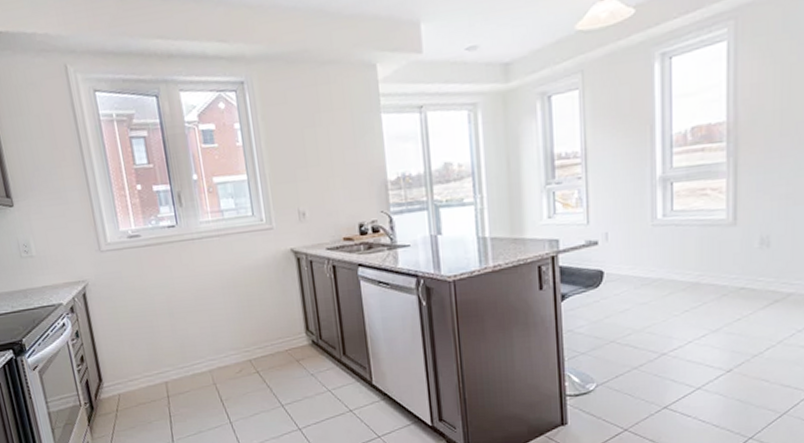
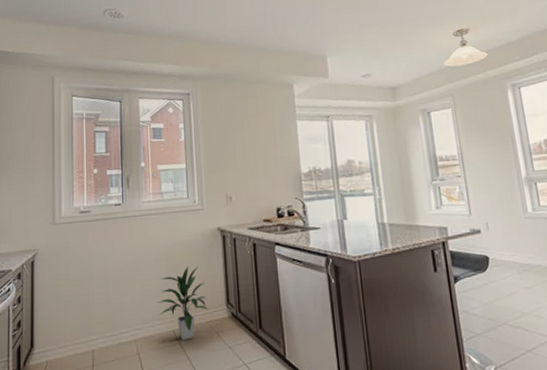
indoor plant: none [230,292,287,369] -> present [158,265,209,340]

